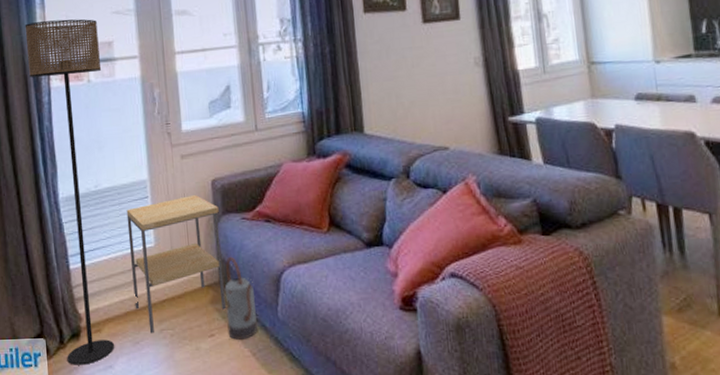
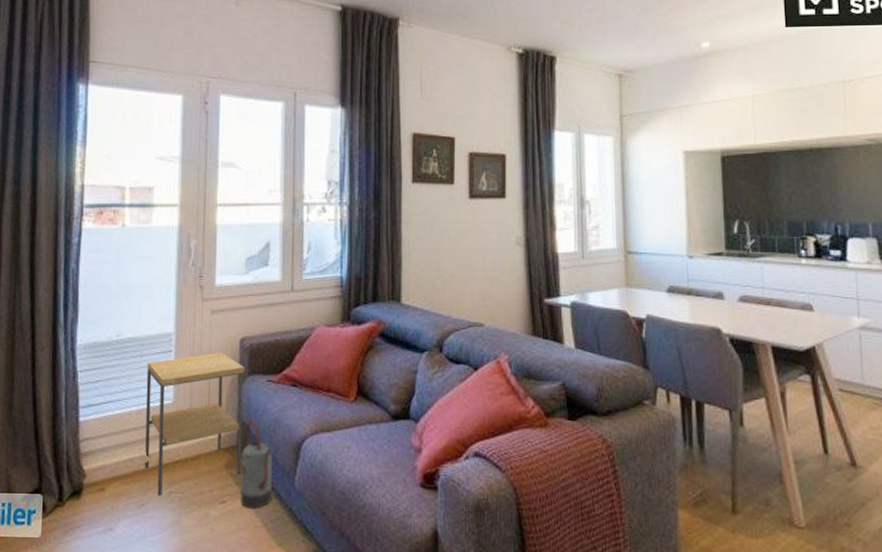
floor lamp: present [25,19,114,365] -> none [61,160,139,526]

